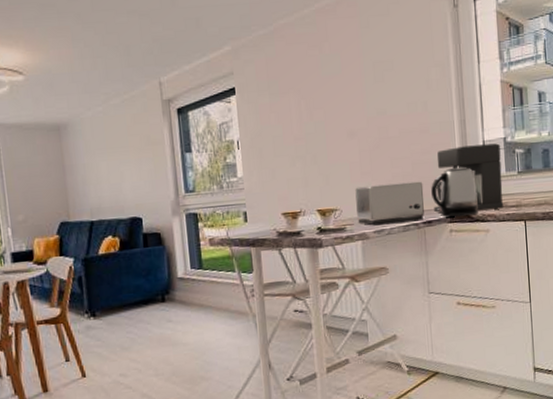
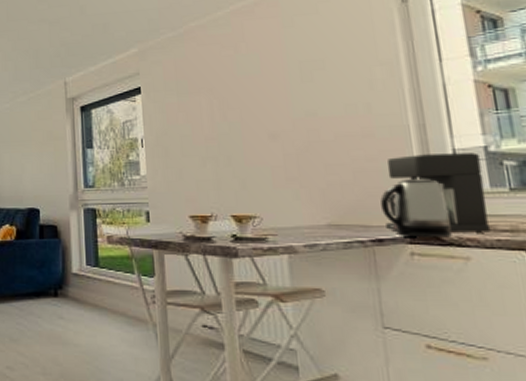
toaster: present [355,181,424,226] -> none [279,192,373,239]

